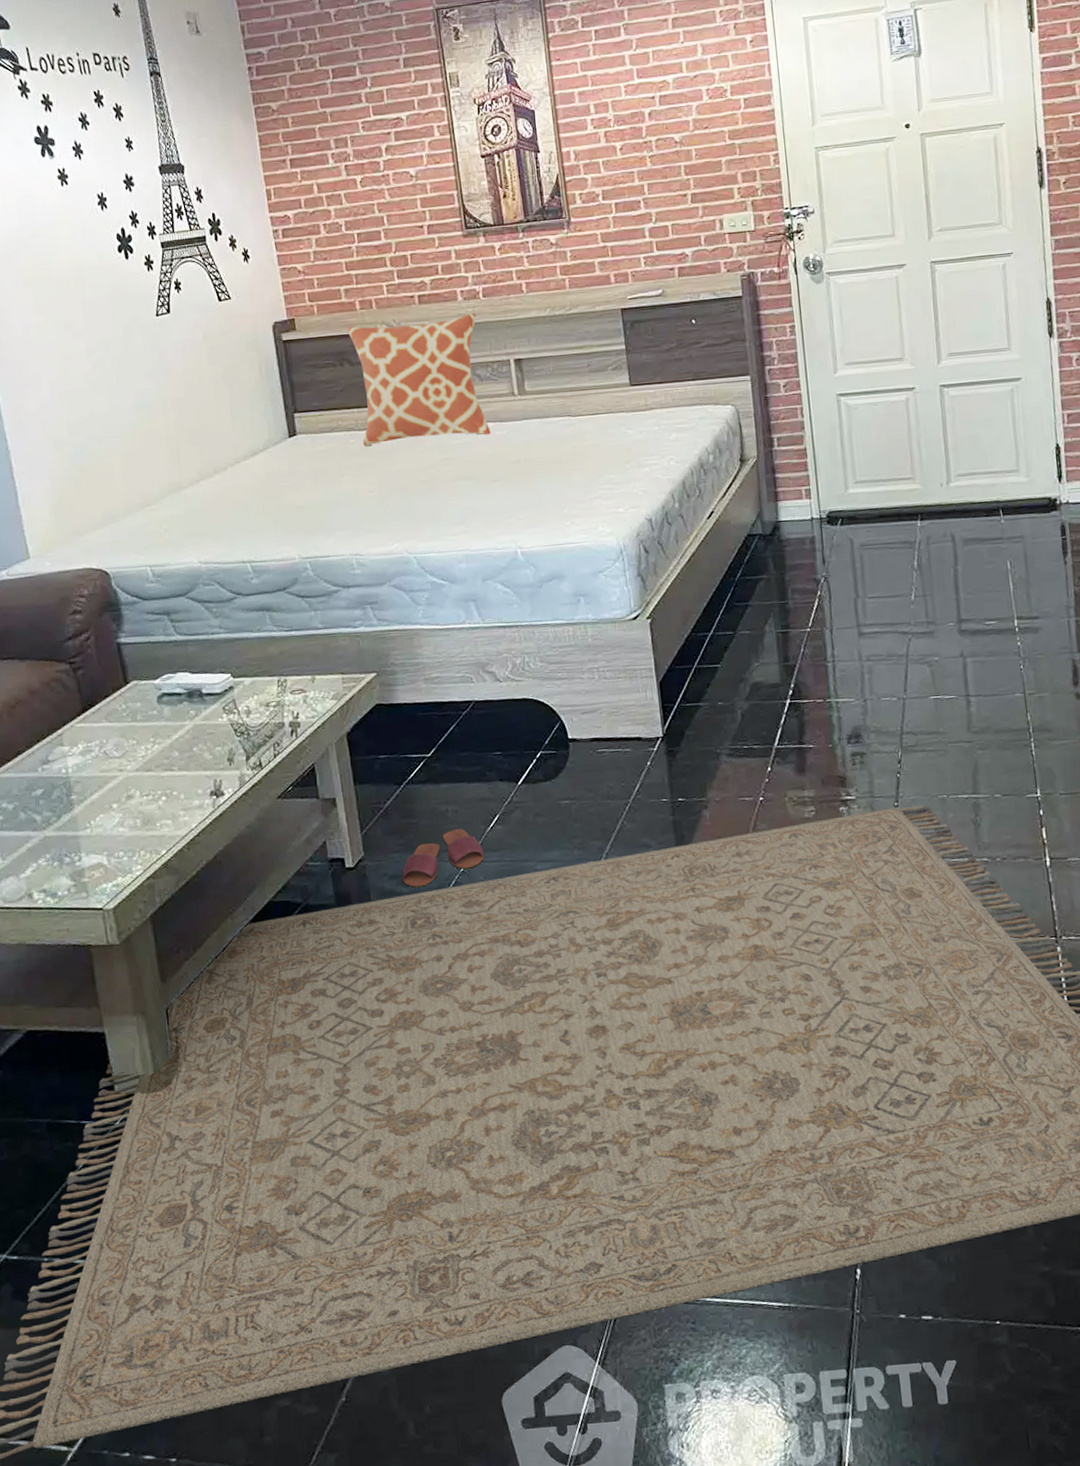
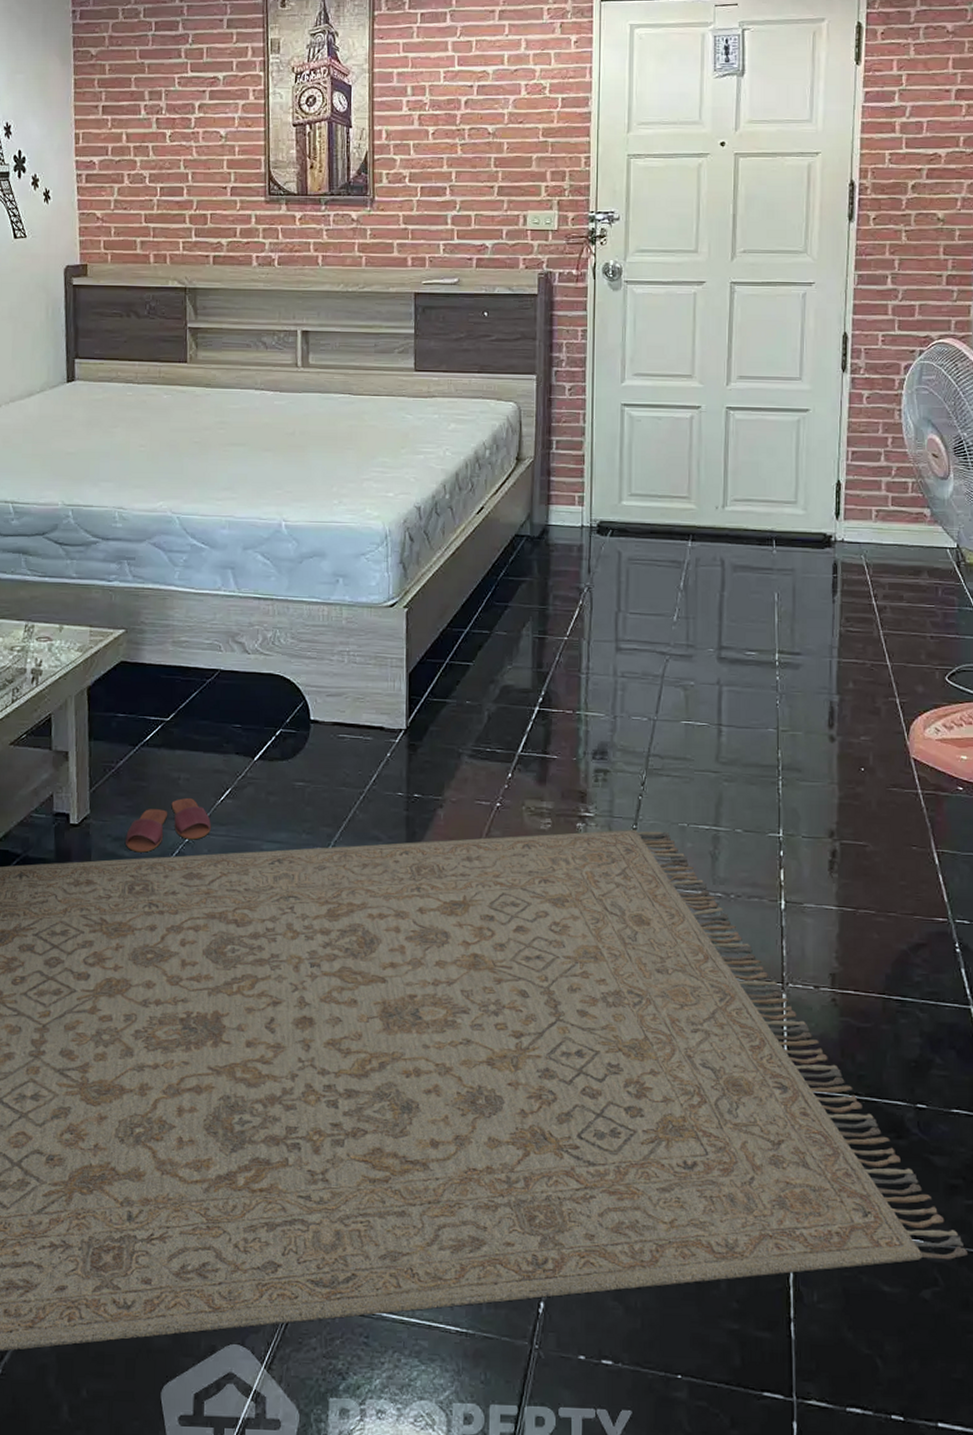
pillow: present [347,313,491,447] -> none [139,279,269,404]

